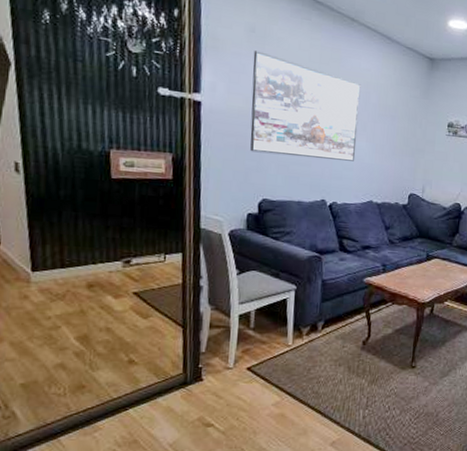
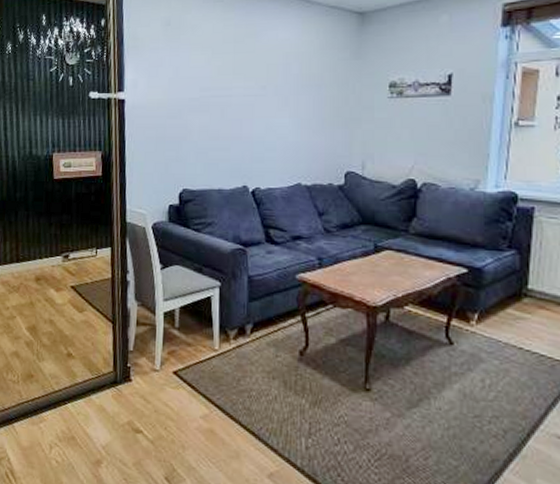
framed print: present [250,50,361,161] -> none [169,42,280,142]

